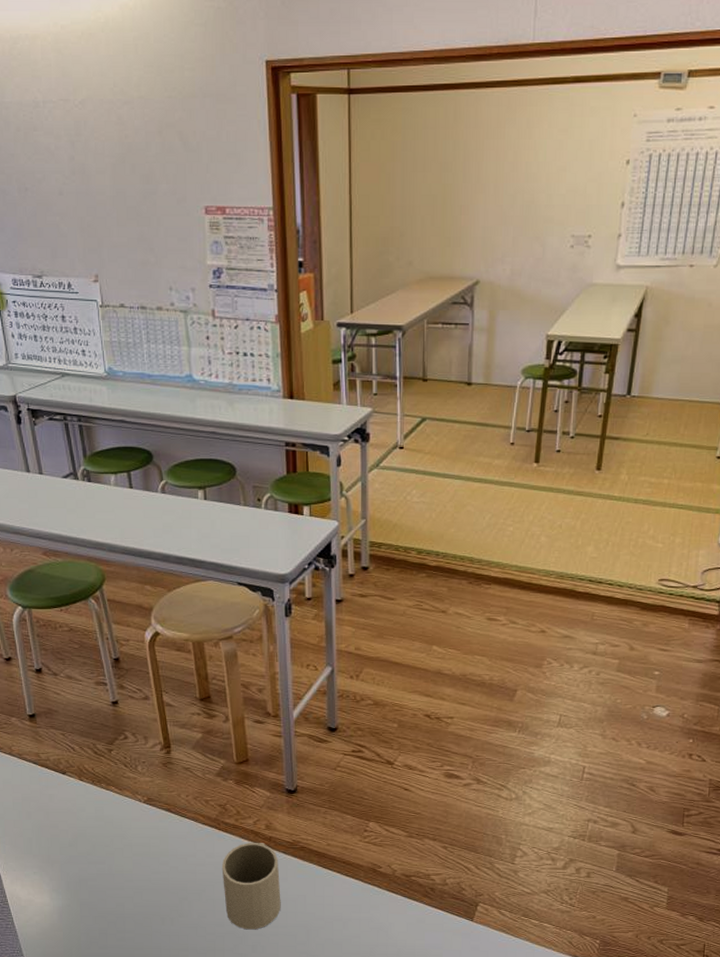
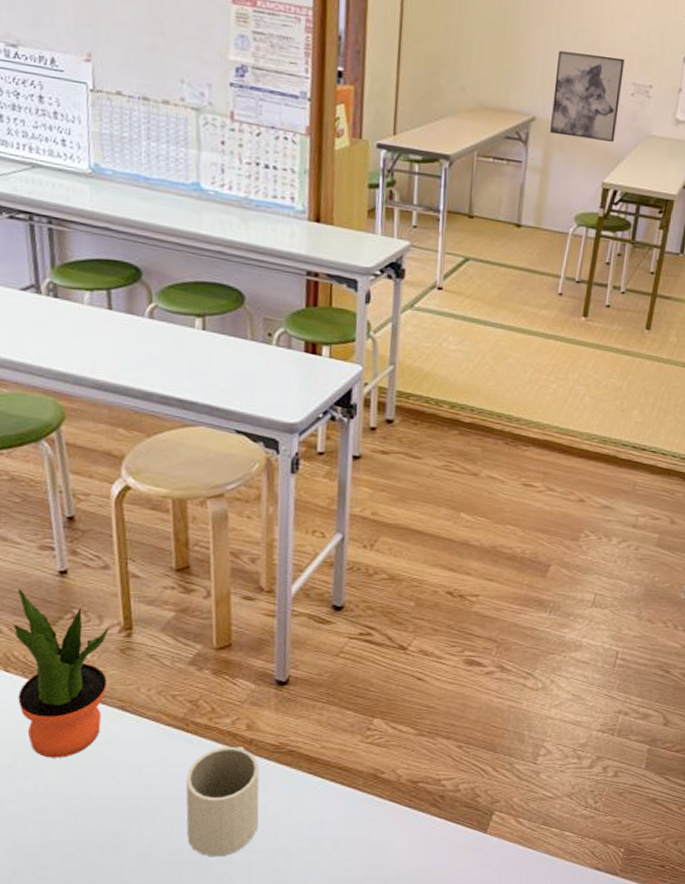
potted plant: none [82,715,155,848] -> present [13,588,109,758]
wall art: none [494,213,562,295] -> present [550,51,625,142]

